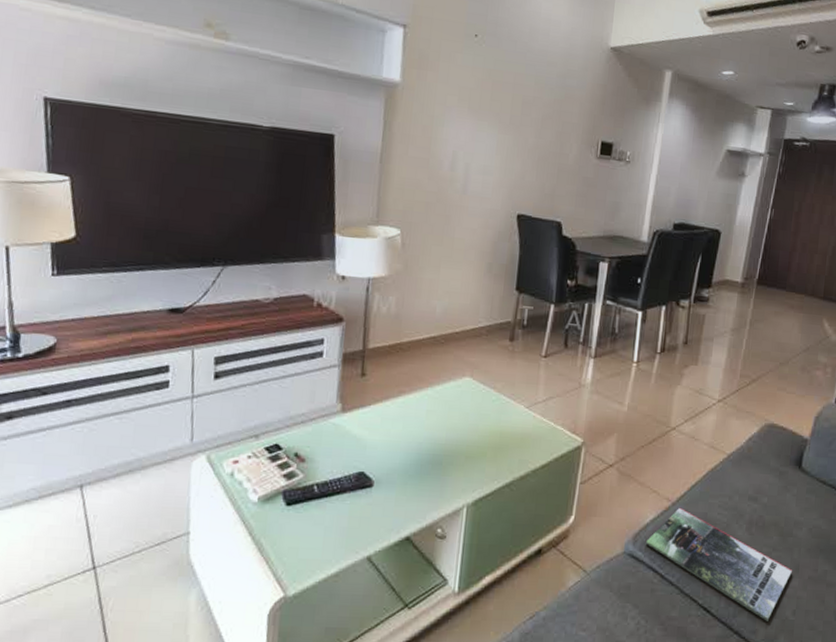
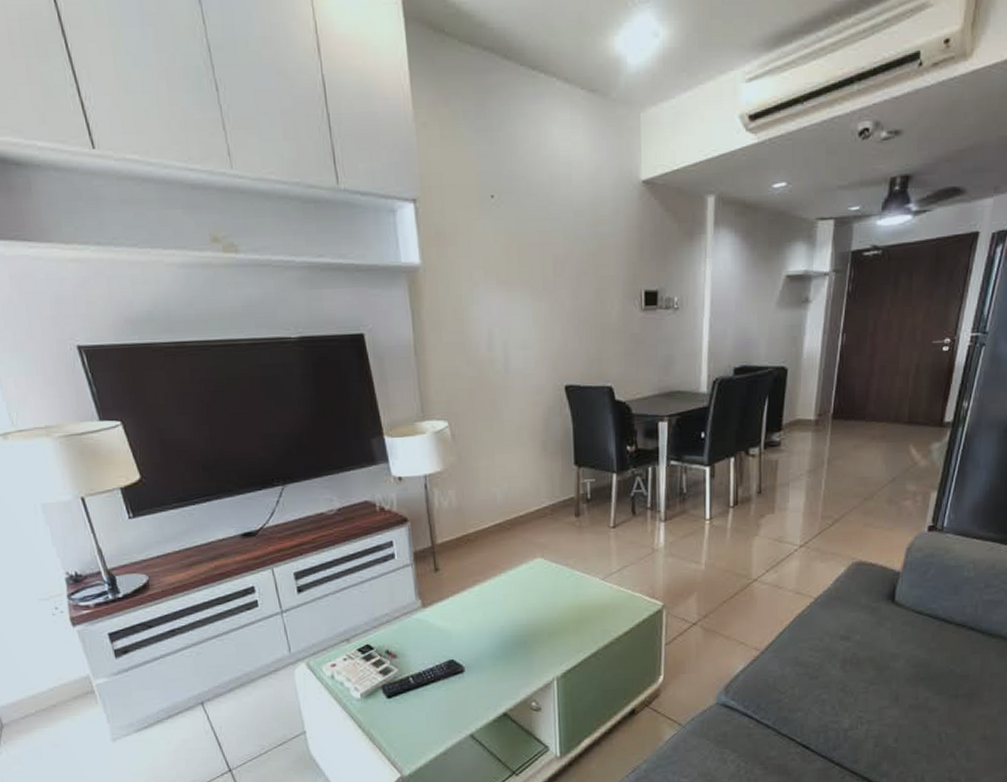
magazine: present [646,507,792,621] -> none [738,655,891,751]

